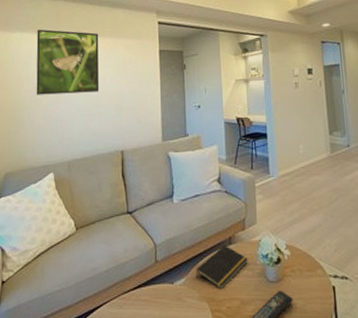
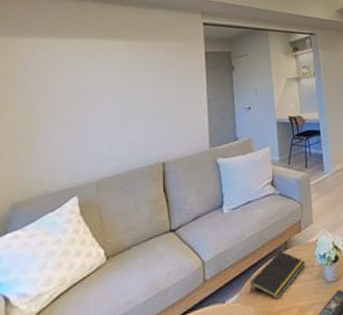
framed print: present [36,29,100,95] -> none [55,33,136,108]

